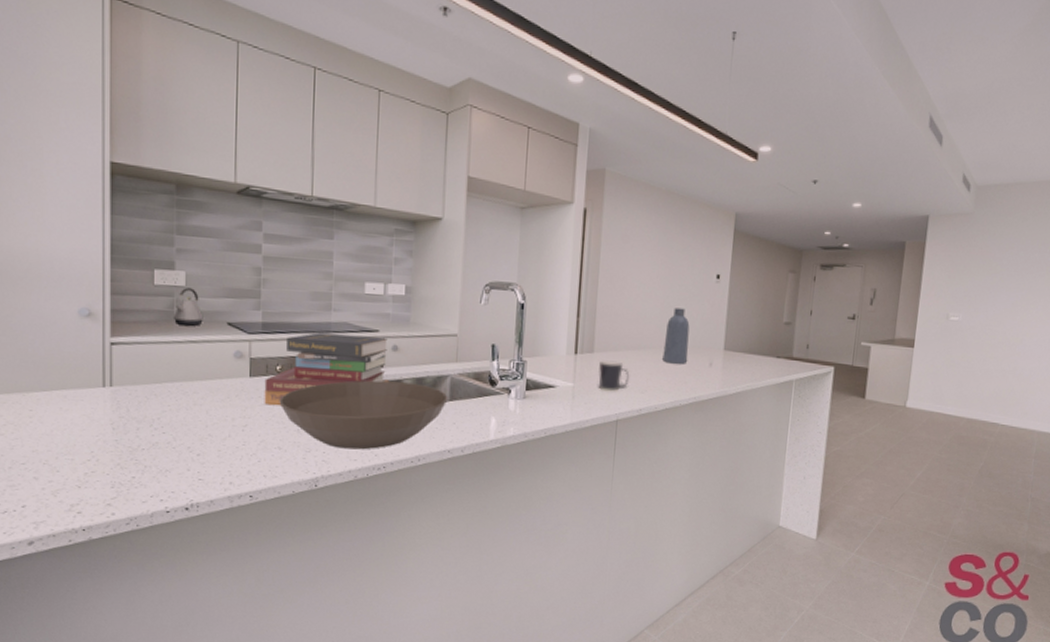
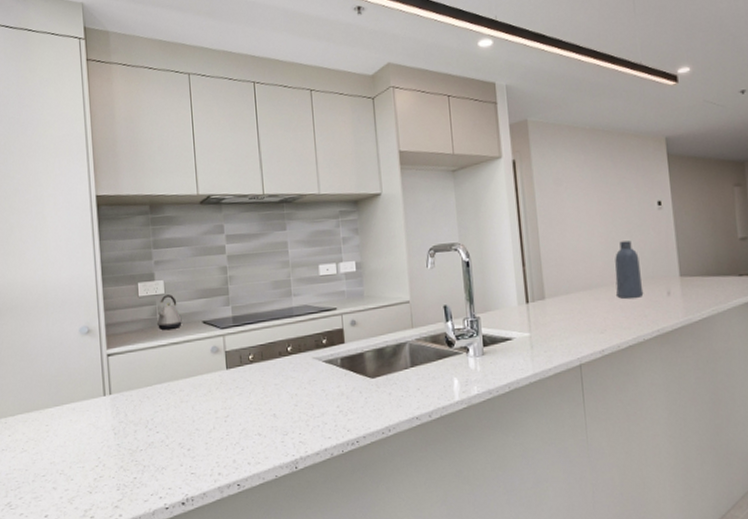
books: present [264,333,389,405] -> none [240,314,351,393]
bowl: present [279,380,448,450] -> none [254,354,410,428]
mug: present [598,360,630,393] -> none [553,304,586,338]

